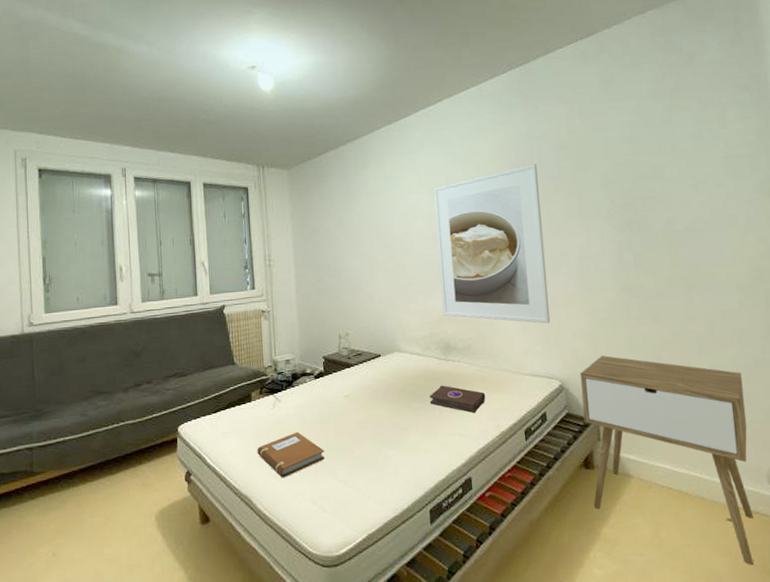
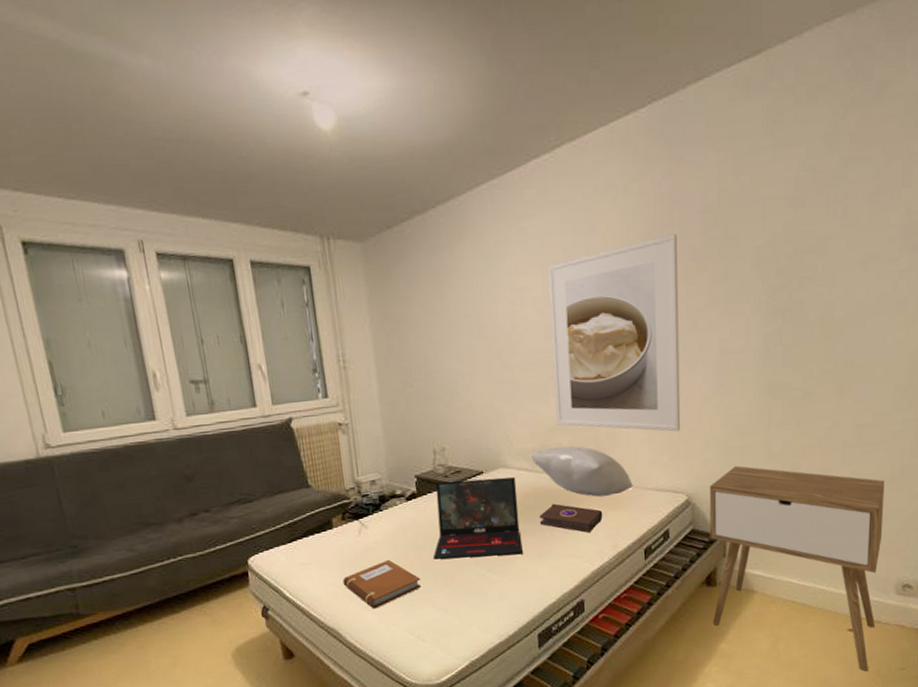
laptop: none [336,360,415,433] -> present [432,477,523,560]
pillow: none [421,334,511,380] -> present [531,446,633,497]

